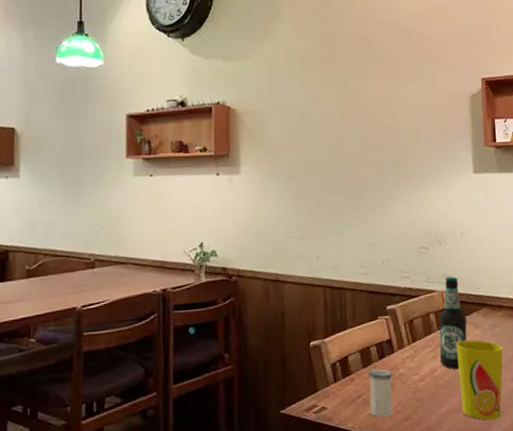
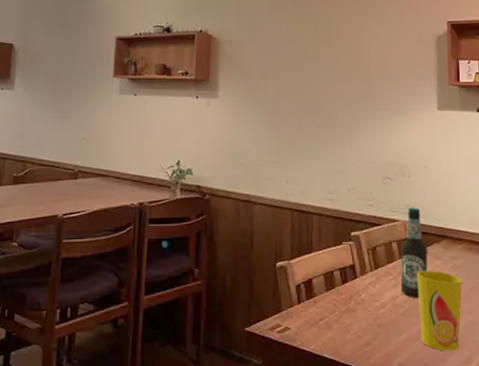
salt shaker: present [368,368,393,417] -> none [331,293,355,341]

